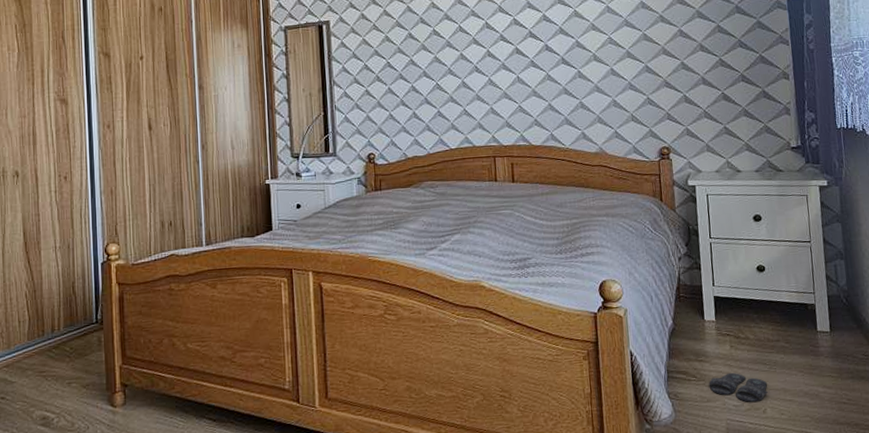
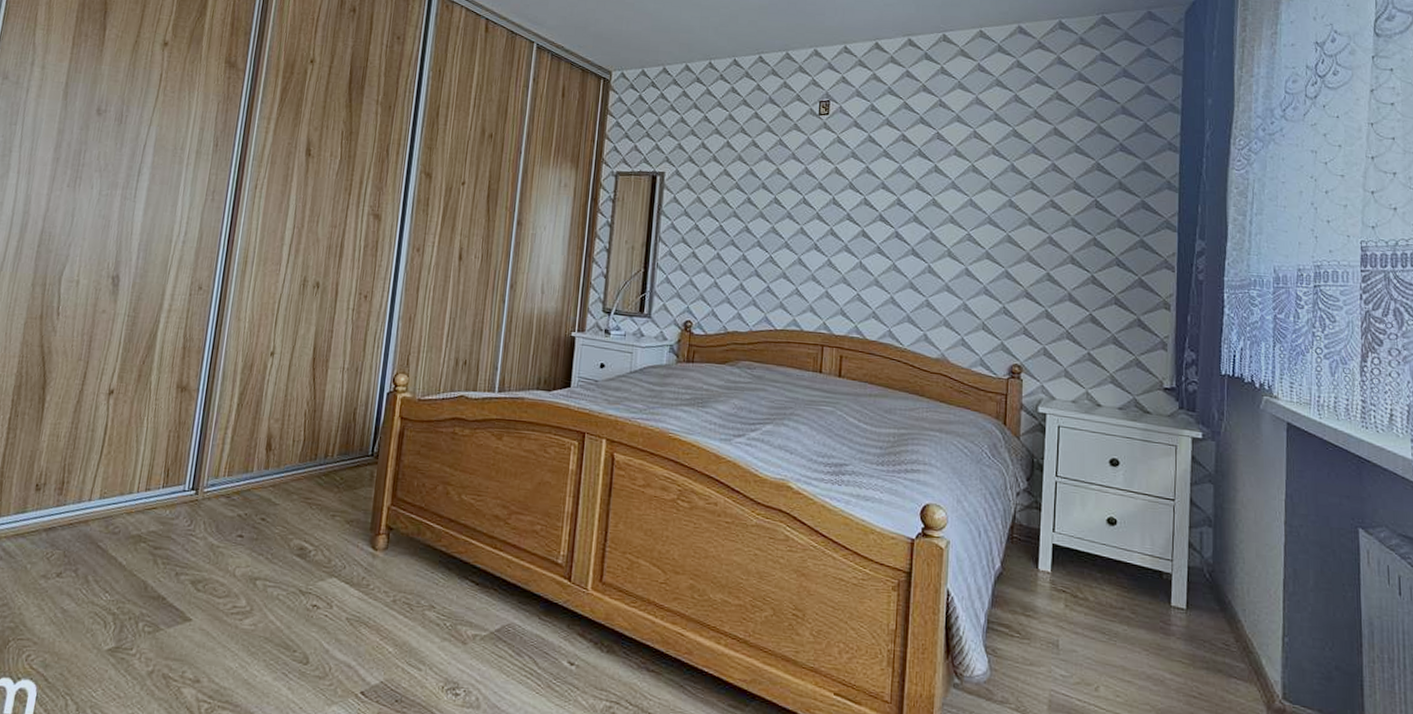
slippers: present [708,372,768,403] -> none [1034,635,1103,677]

